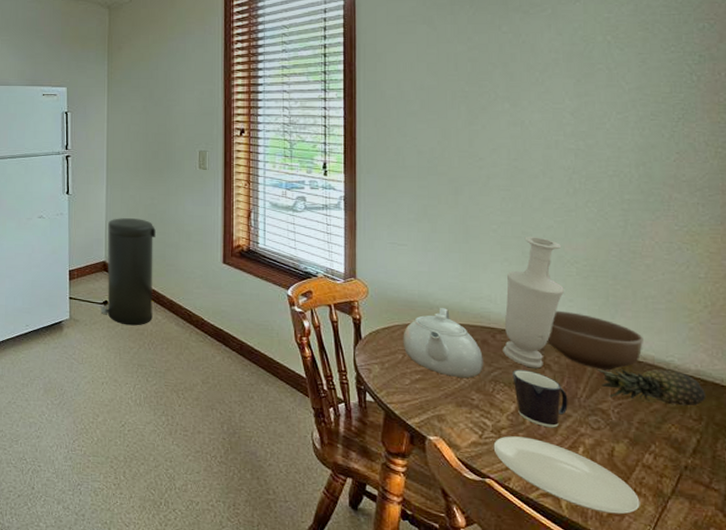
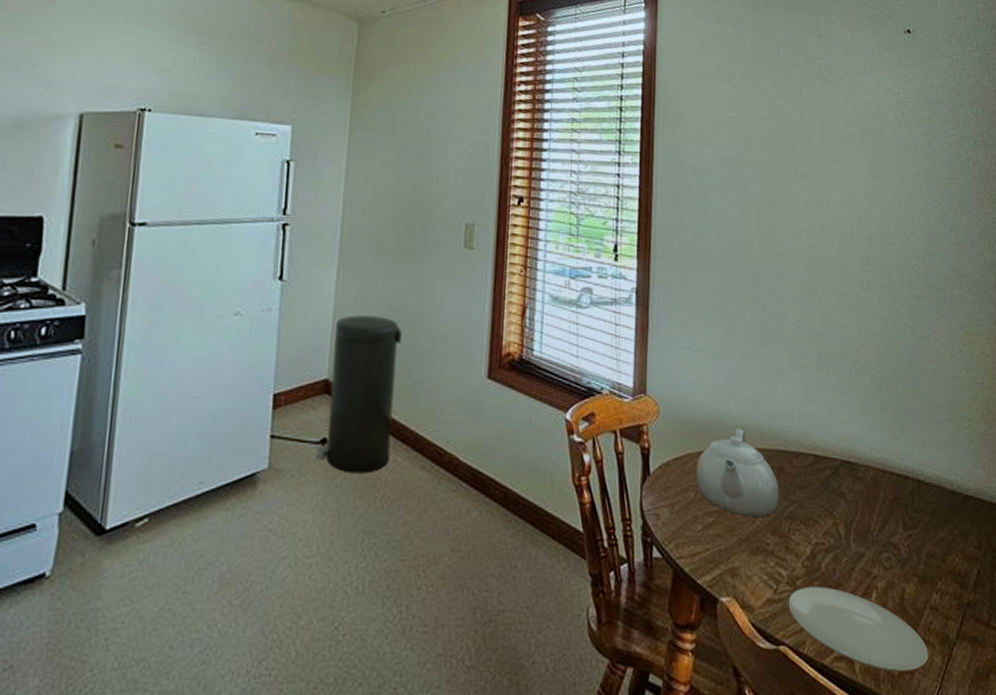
vase: present [503,235,564,369] -> none [799,337,858,499]
mug: present [512,370,568,428] -> none [808,502,862,572]
bowl: present [547,310,643,371] -> none [842,426,930,496]
fruit: present [596,369,707,406] -> none [888,490,985,532]

